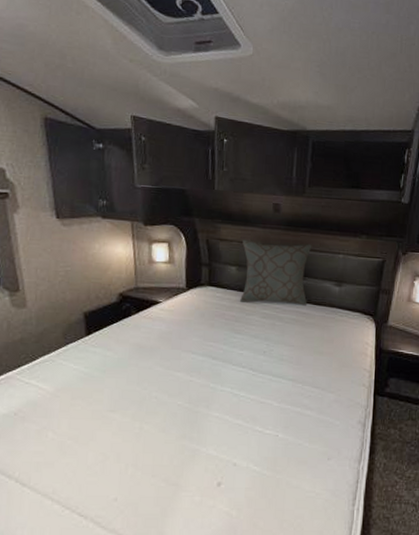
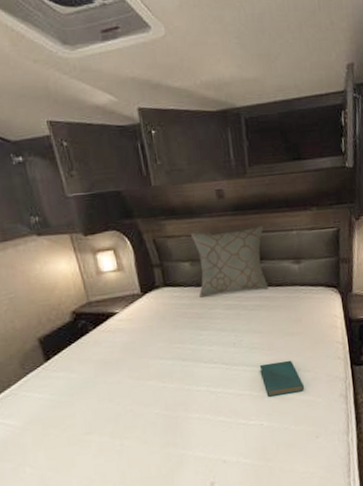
book: none [284,377,324,411] -> present [259,360,304,397]

